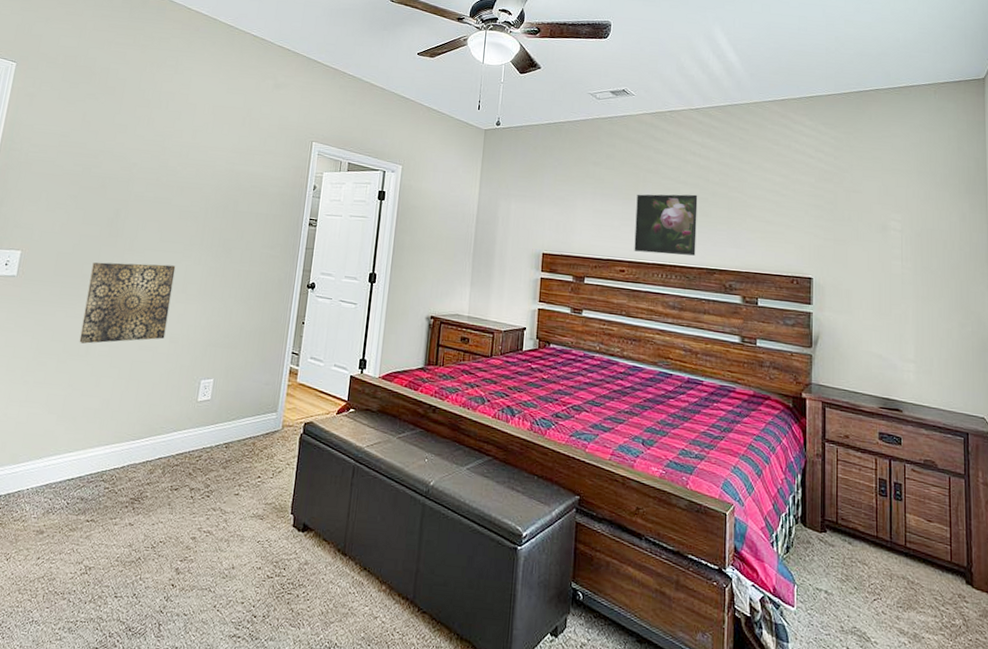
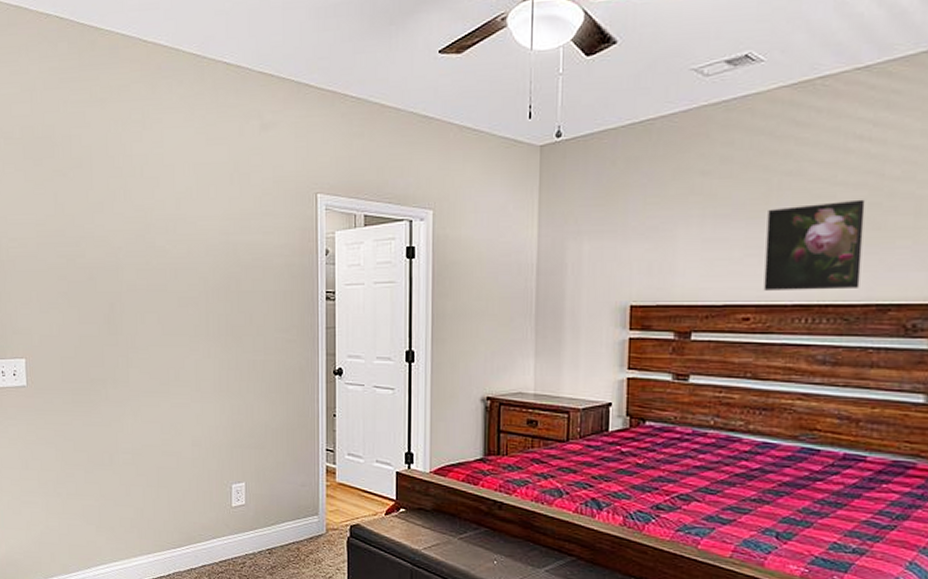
wall art: present [79,262,176,344] -> none [98,361,186,452]

